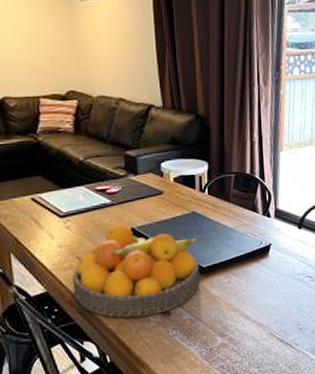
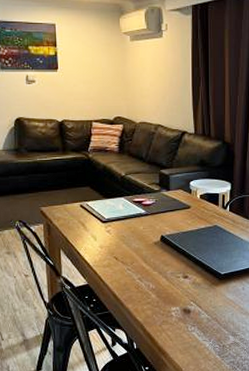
fruit bowl: present [72,223,201,318] -> none [109,231,219,312]

